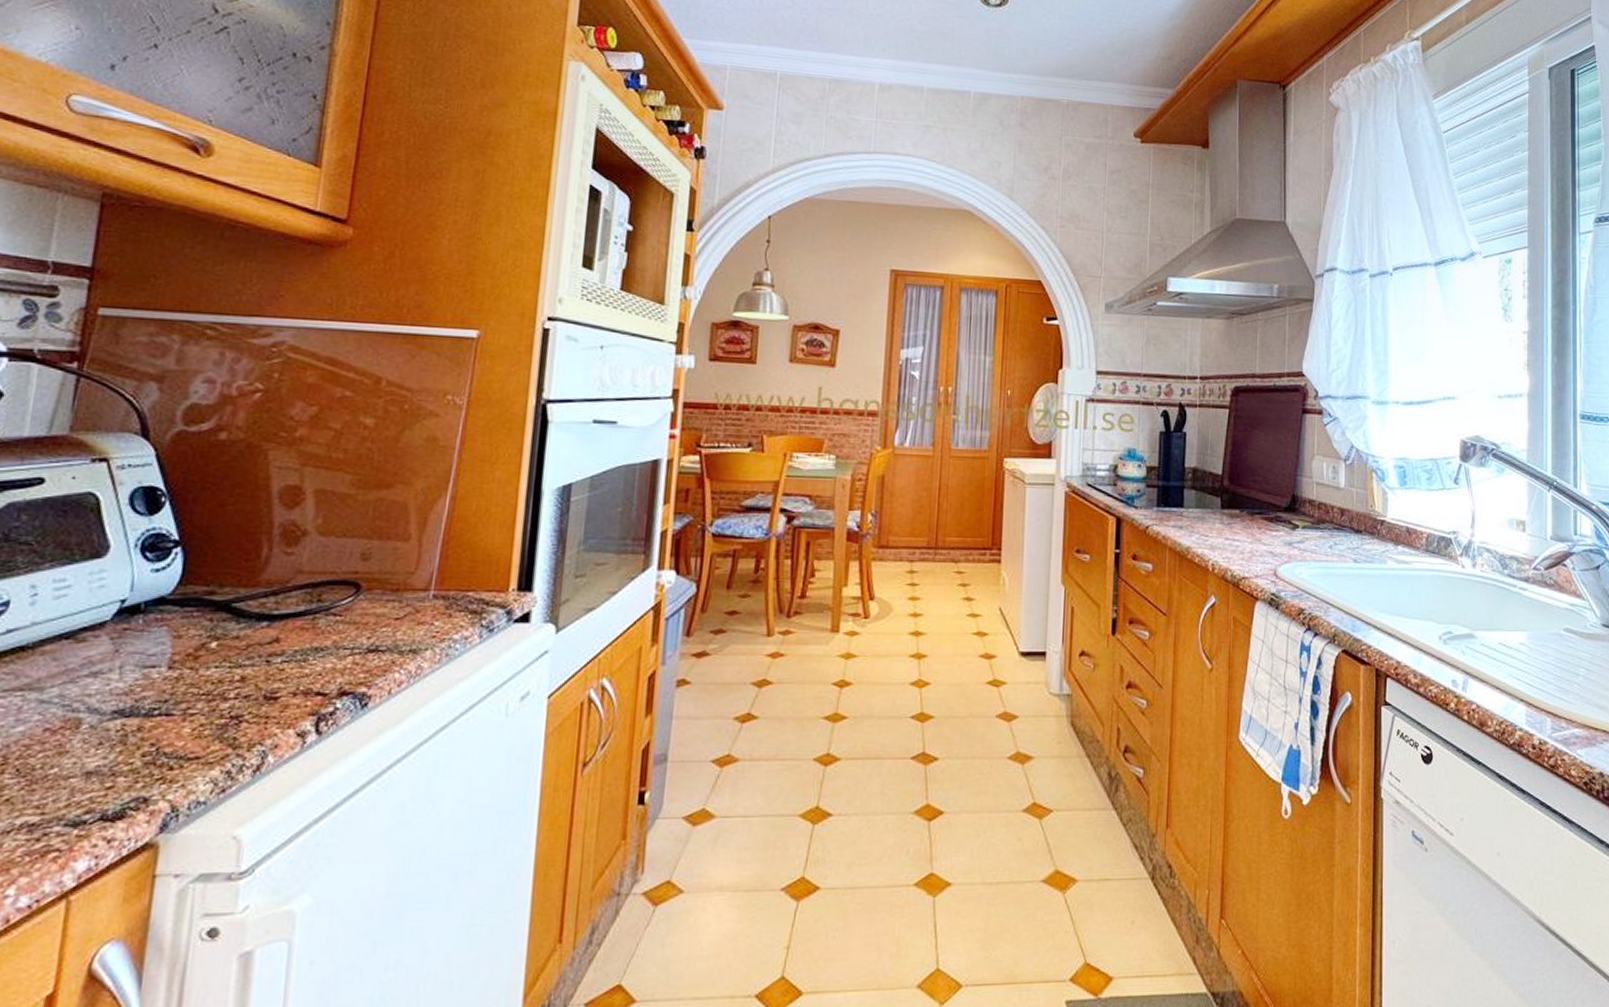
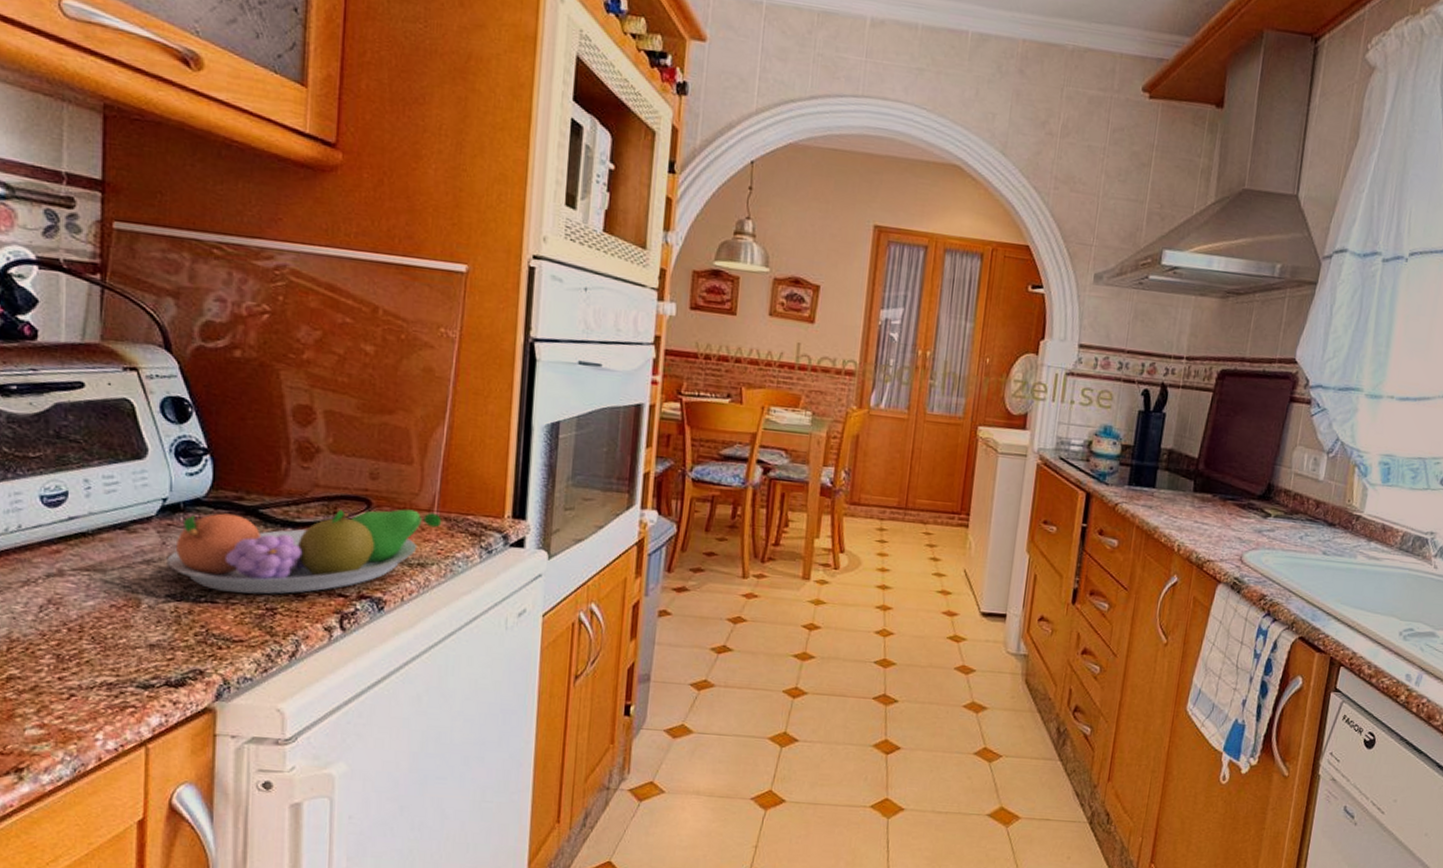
fruit bowl: none [117,590,439,701] -> present [166,509,442,594]

